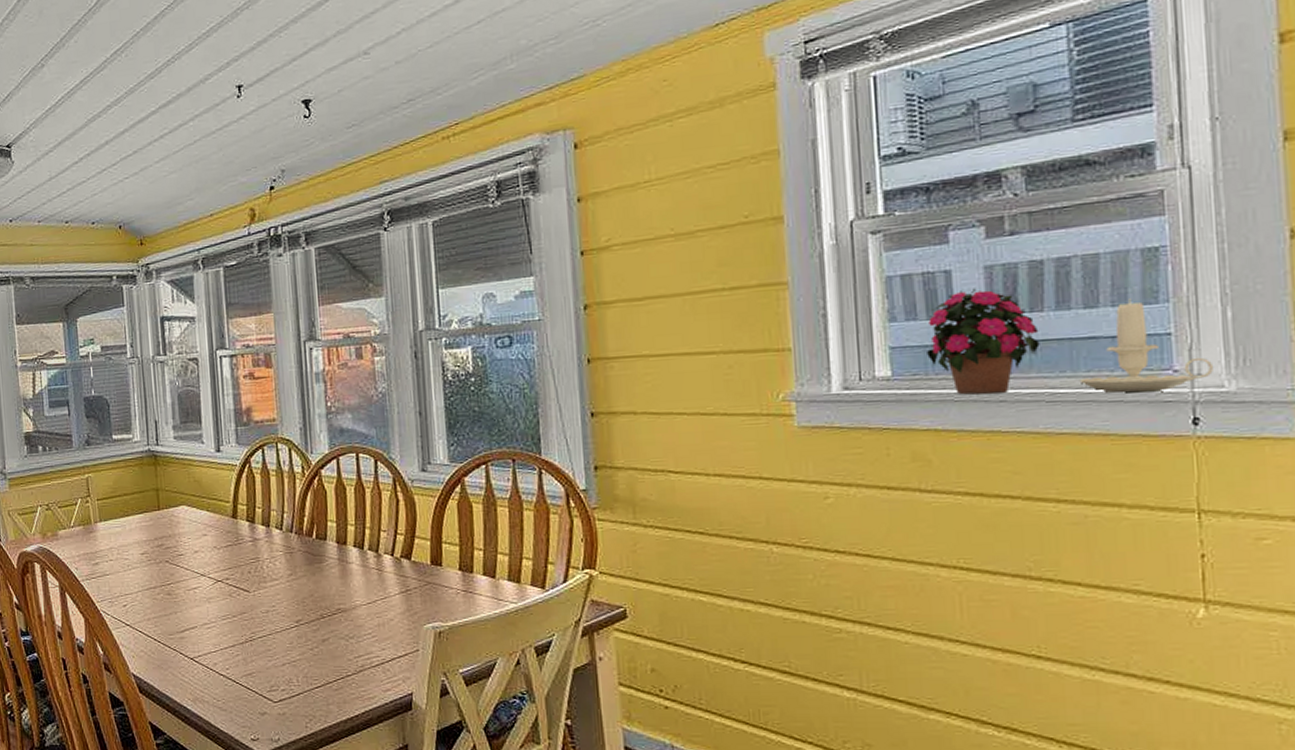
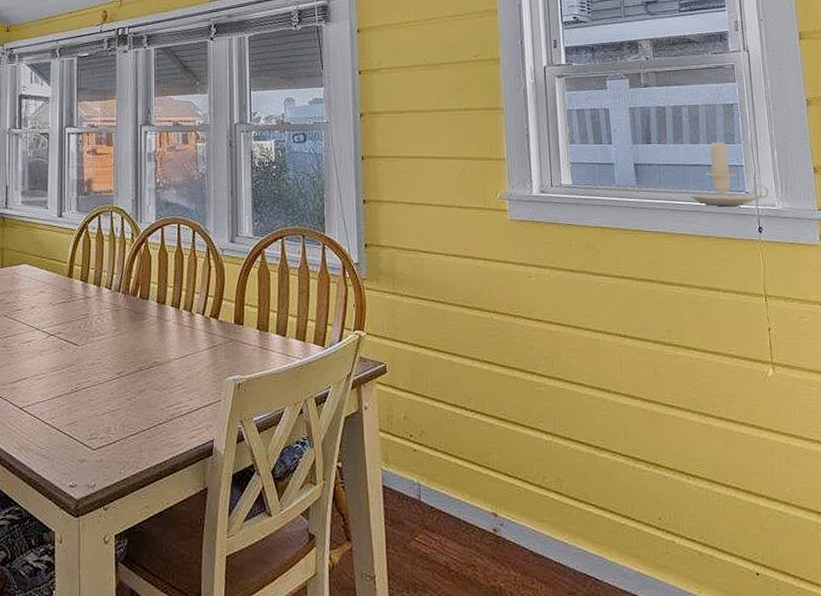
potted flower: present [927,288,1040,396] -> none [594,123,665,203]

